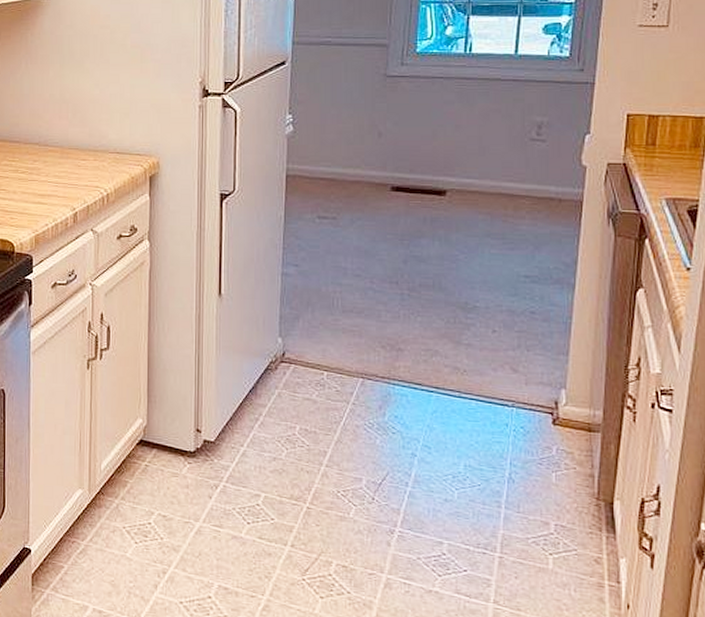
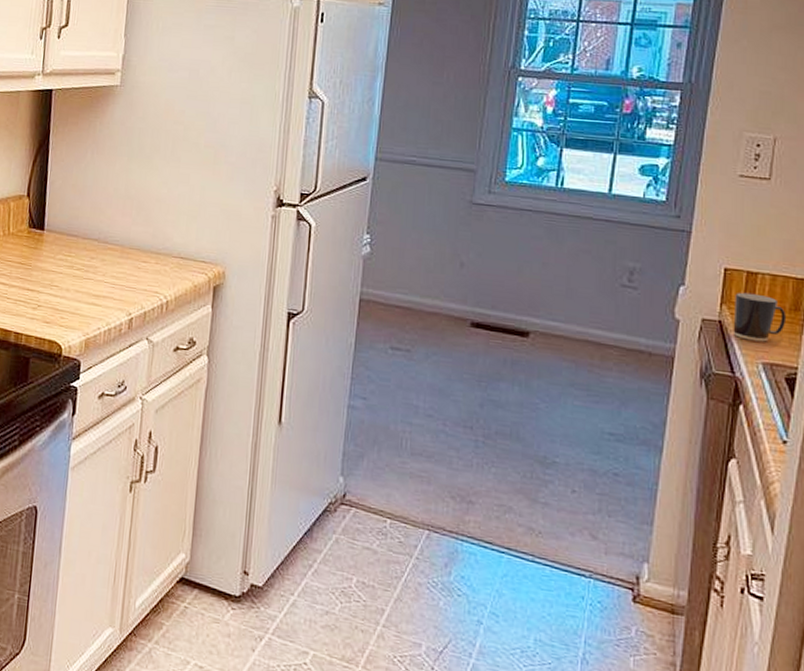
mug: none [637,135,686,179] -> present [733,292,785,342]

